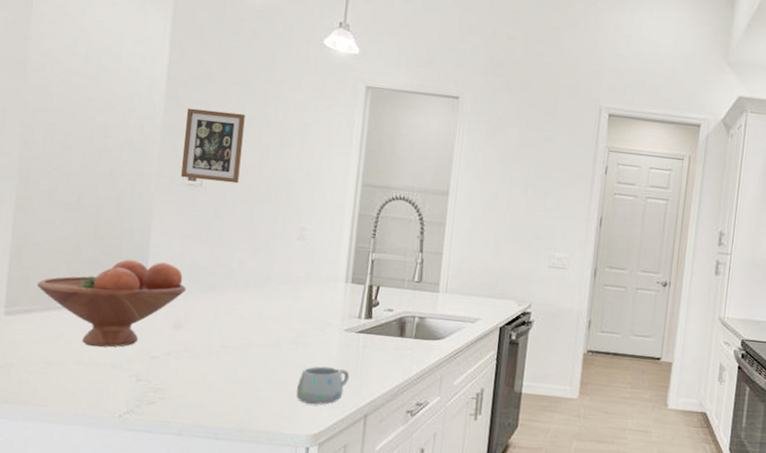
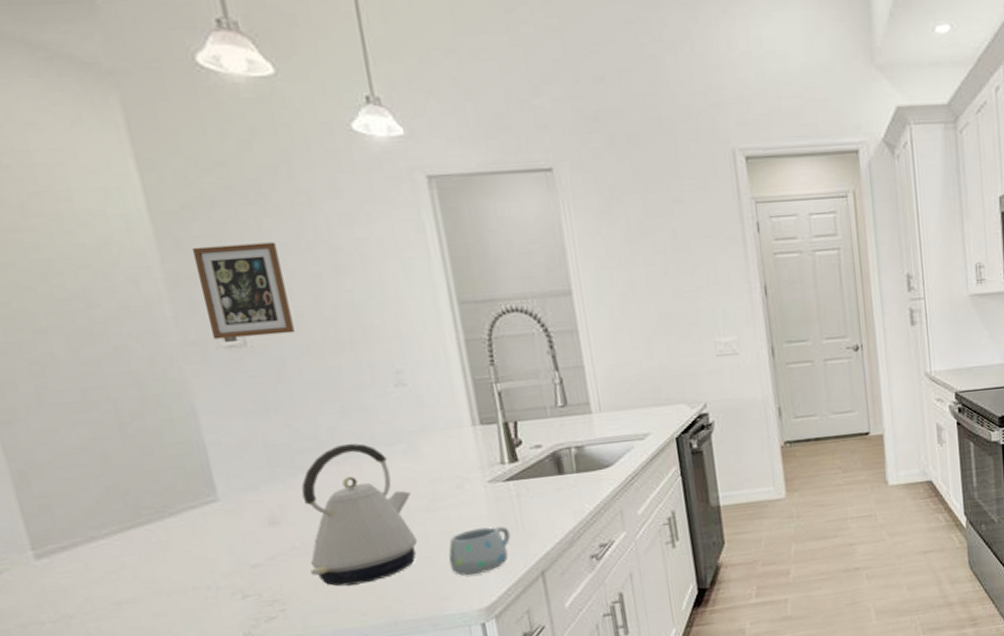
fruit bowl: present [36,259,187,348] -> none [65,450,271,571]
kettle: none [191,276,283,392] -> present [301,443,418,587]

